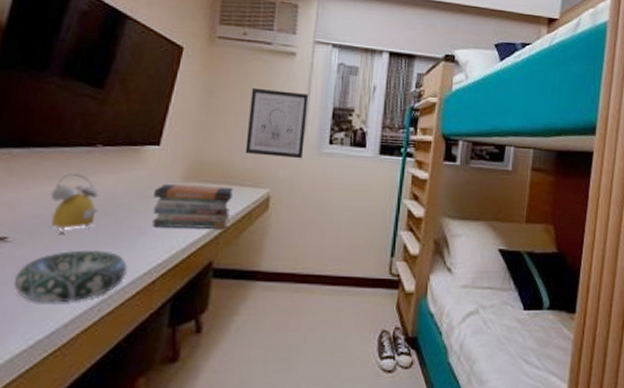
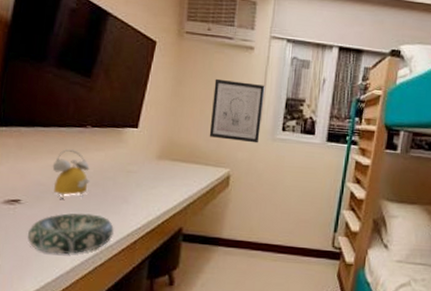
book stack: present [152,184,233,229] -> none [133,161,199,201]

